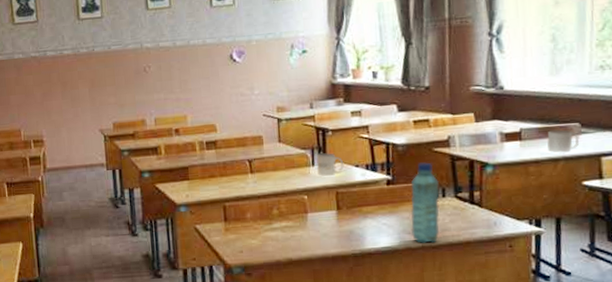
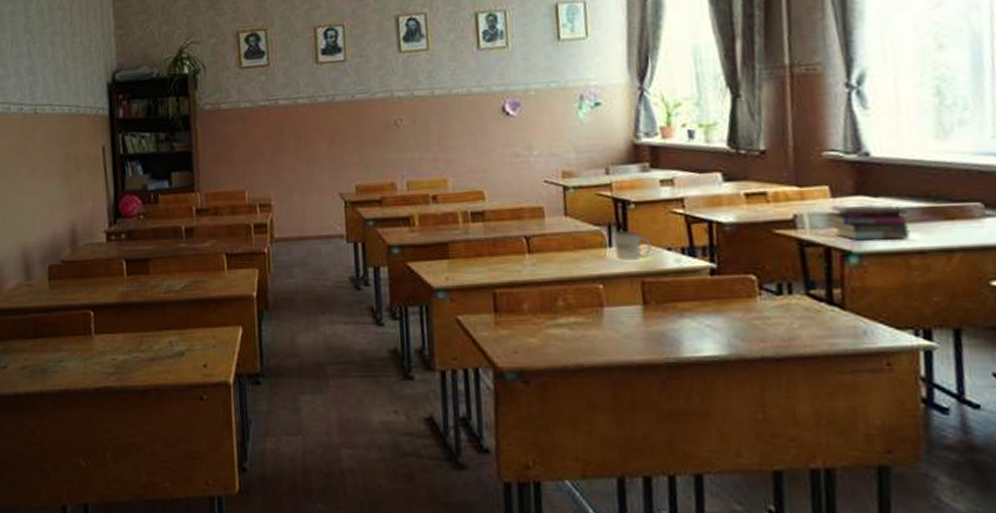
water bottle: present [410,162,440,243] -> none [743,247,786,354]
books: none [471,127,529,155] -> present [826,205,910,241]
mug: present [547,129,580,154] -> none [935,210,983,243]

